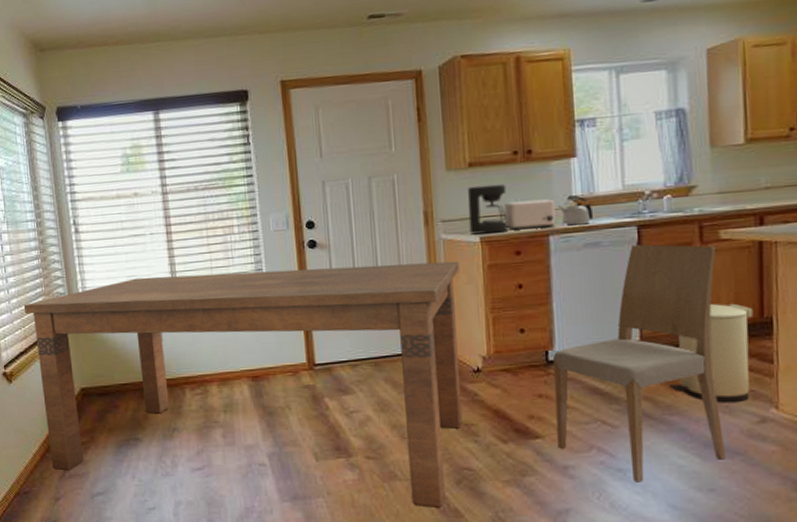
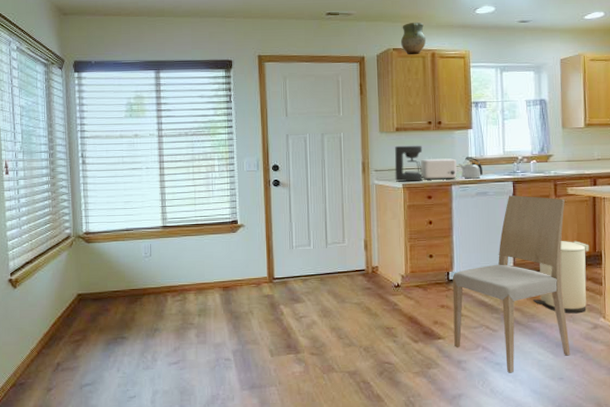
dining table: present [23,261,463,508] -> none [32,201,387,394]
ceramic jug: none [470,15,508,63] -> present [400,22,427,55]

